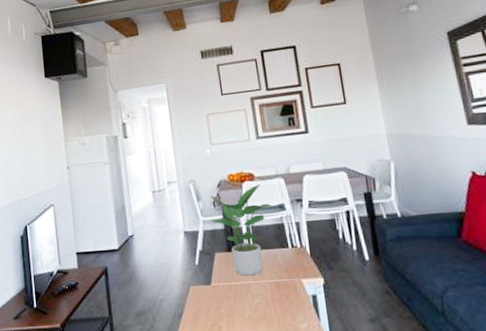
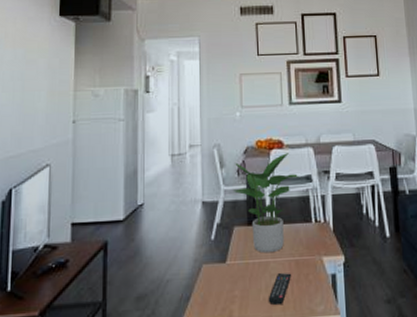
remote control: none [252,293,274,323] -> present [268,272,292,306]

